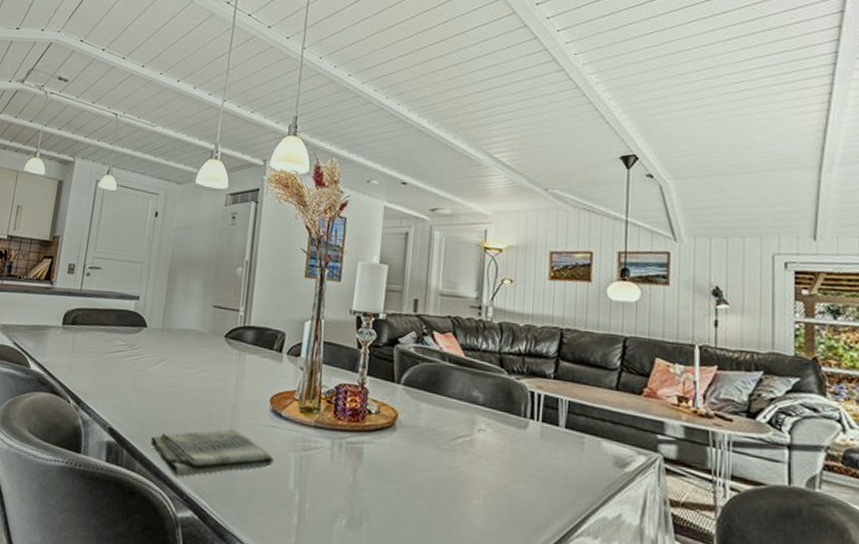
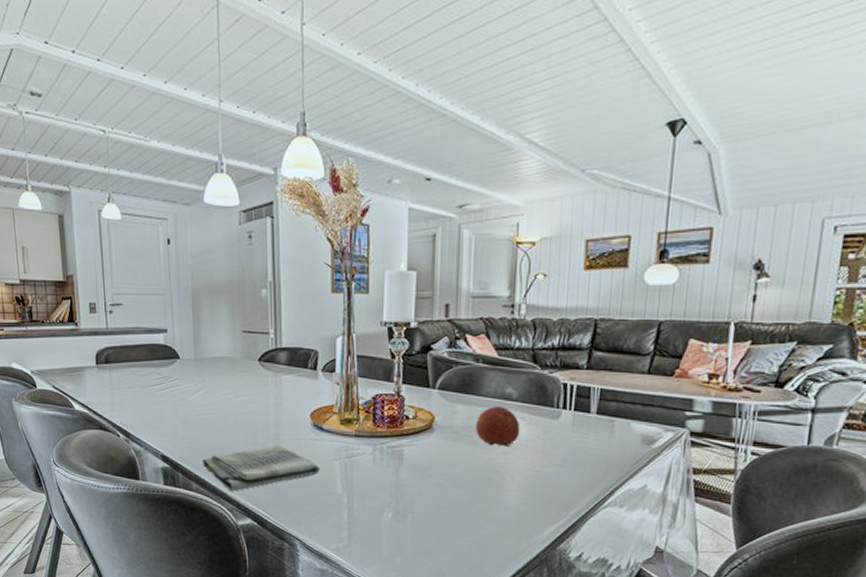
fruit: none [440,408,486,455] -> present [476,405,520,447]

